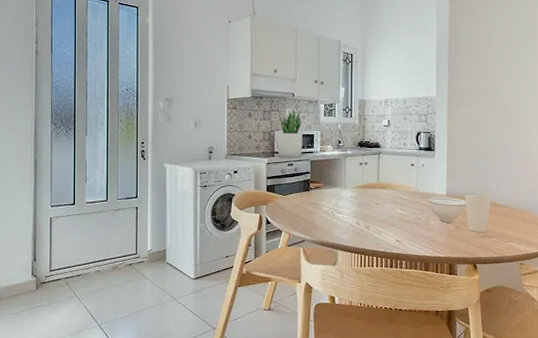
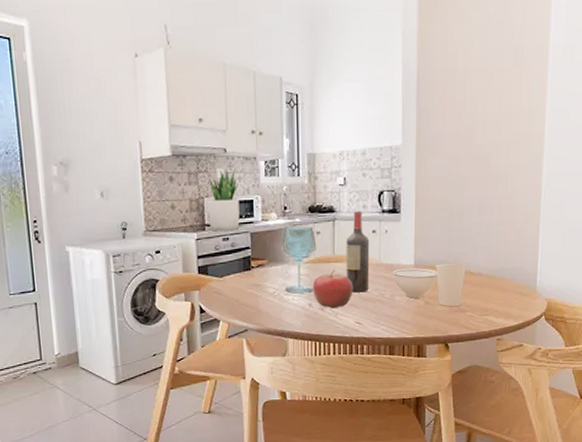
wine glass: none [335,158,364,213] -> present [281,226,317,294]
fruit: none [360,195,394,228] -> present [312,270,353,309]
wine bottle: none [388,148,409,215] -> present [346,211,370,293]

